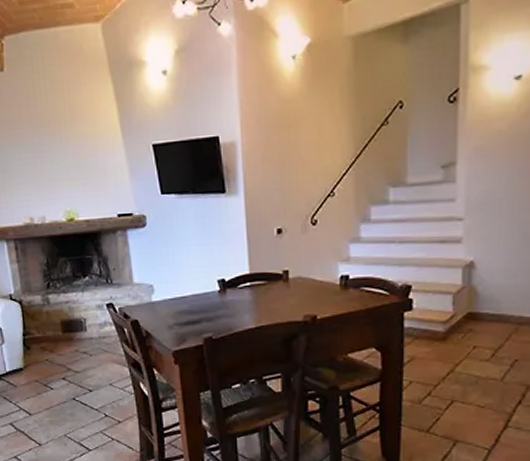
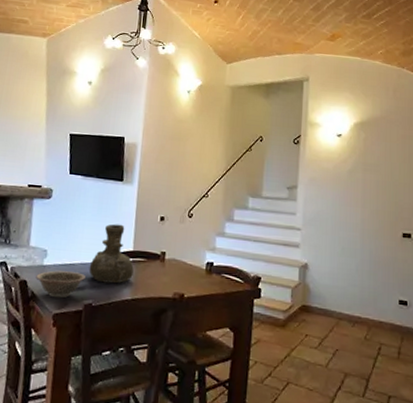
decorative bowl: none [147,305,200,335] -> present [36,270,85,299]
vase: none [202,245,254,313] -> present [88,224,134,284]

